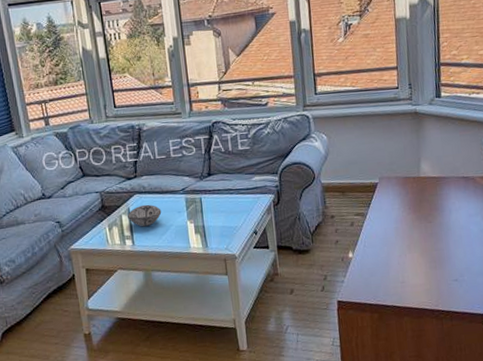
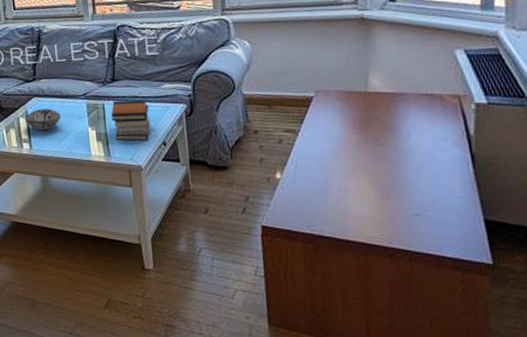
book stack: none [207,192,244,232] -> present [111,100,151,141]

